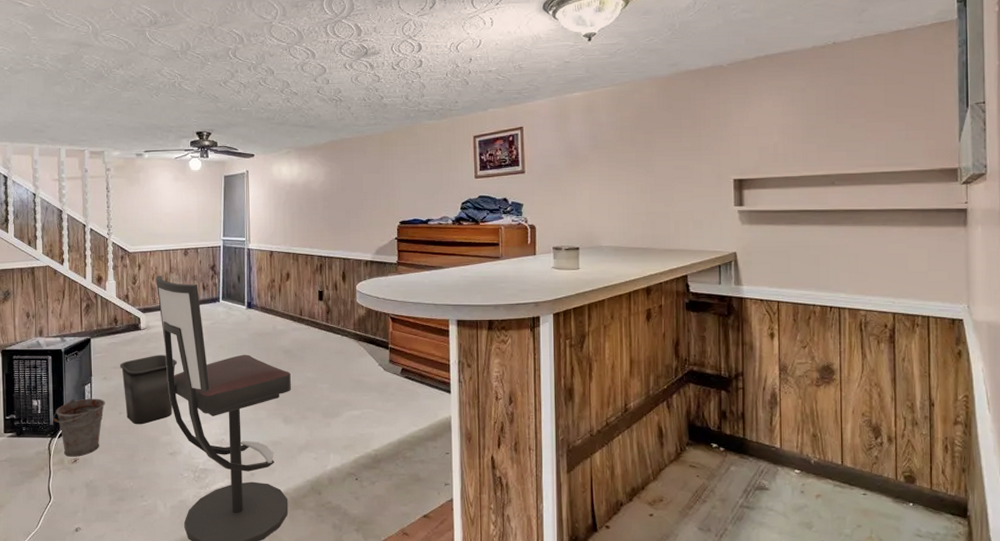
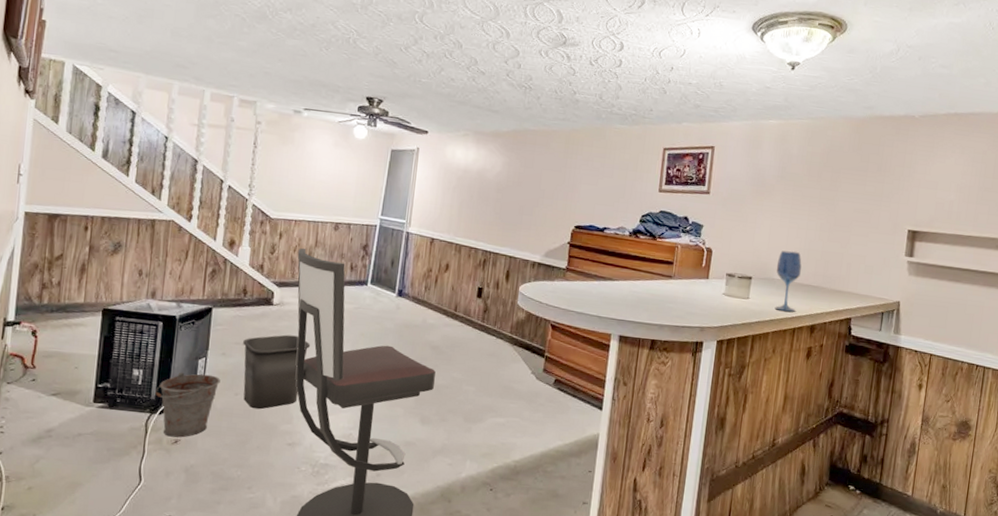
wineglass: none [602,217,629,276] -> present [774,250,802,312]

